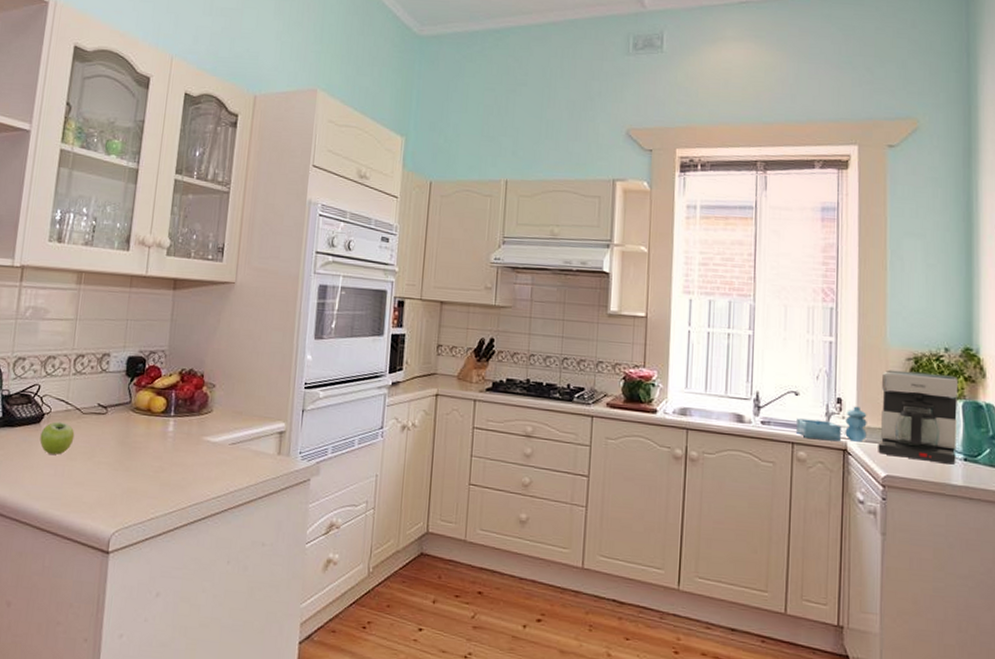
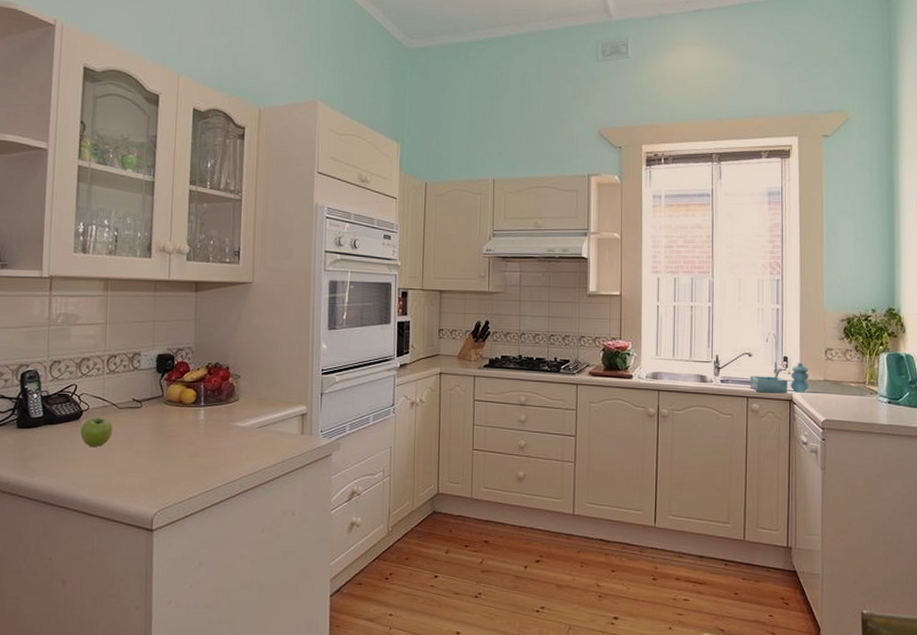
coffee maker: present [878,369,959,465] -> none [818,330,884,407]

